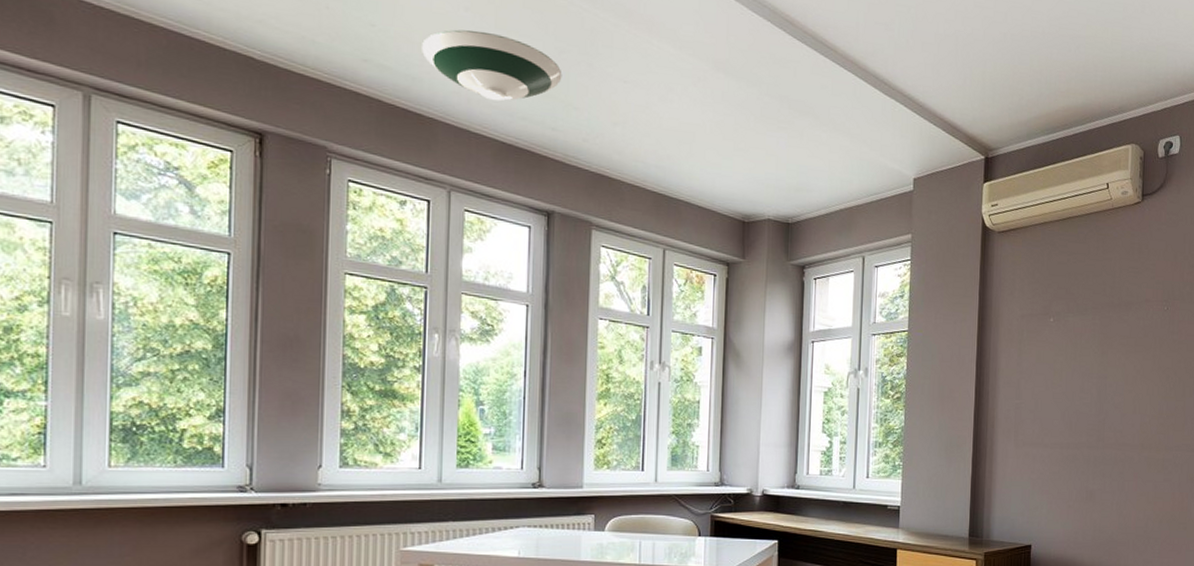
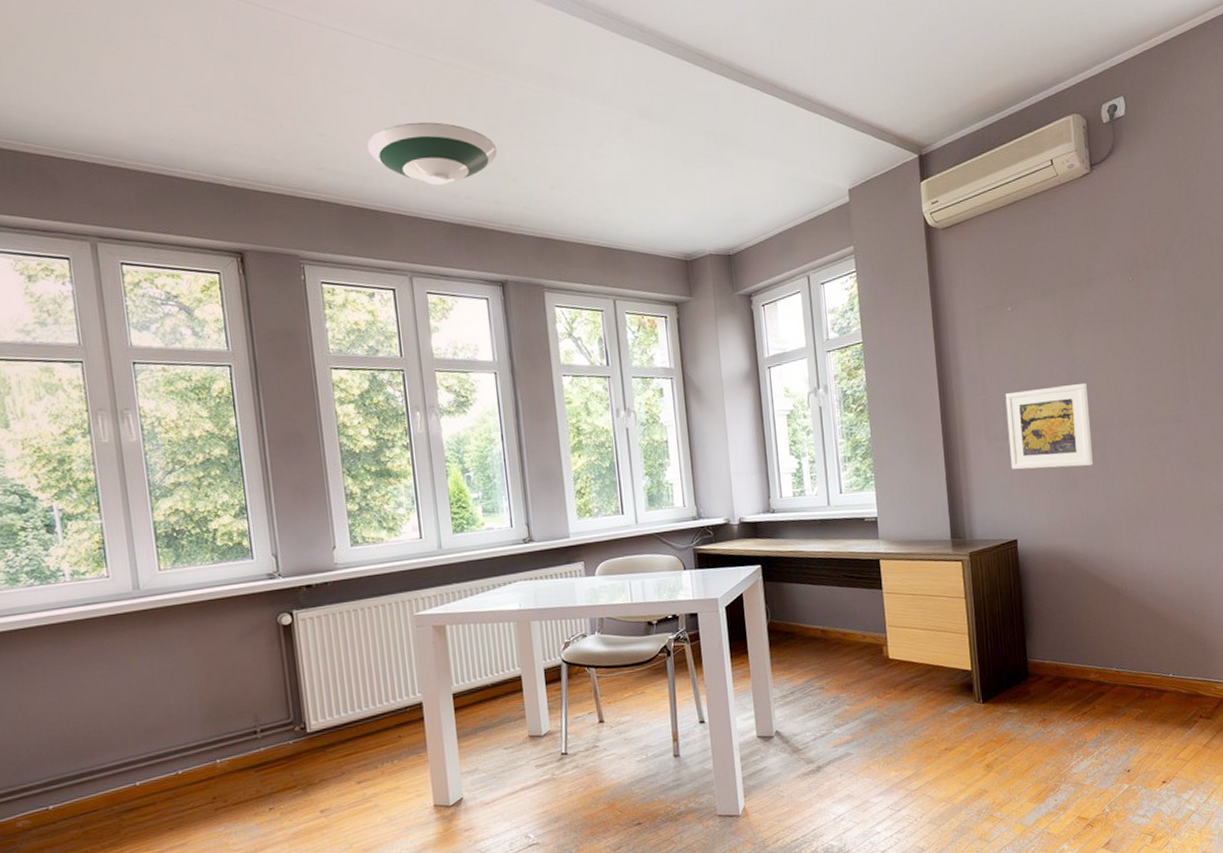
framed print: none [1034,400,1114,482] -> present [1005,382,1093,470]

